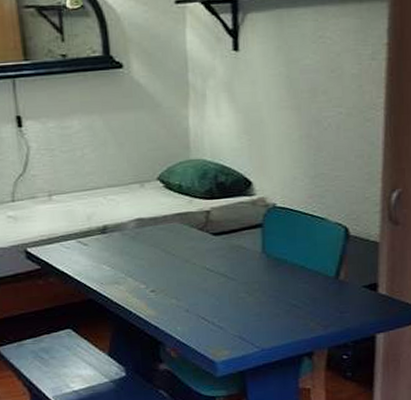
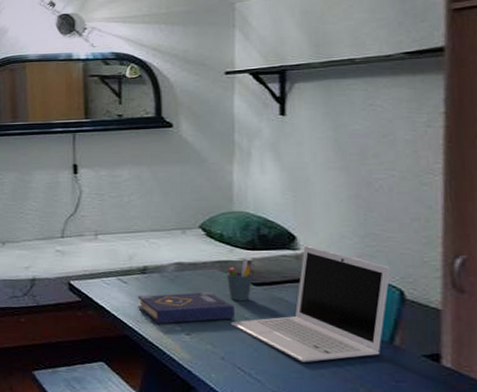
book: none [99,245,196,284] -> present [137,291,234,324]
pen holder: none [187,208,212,253] -> present [227,258,252,302]
laptop: none [193,190,337,305] -> present [230,245,391,362]

